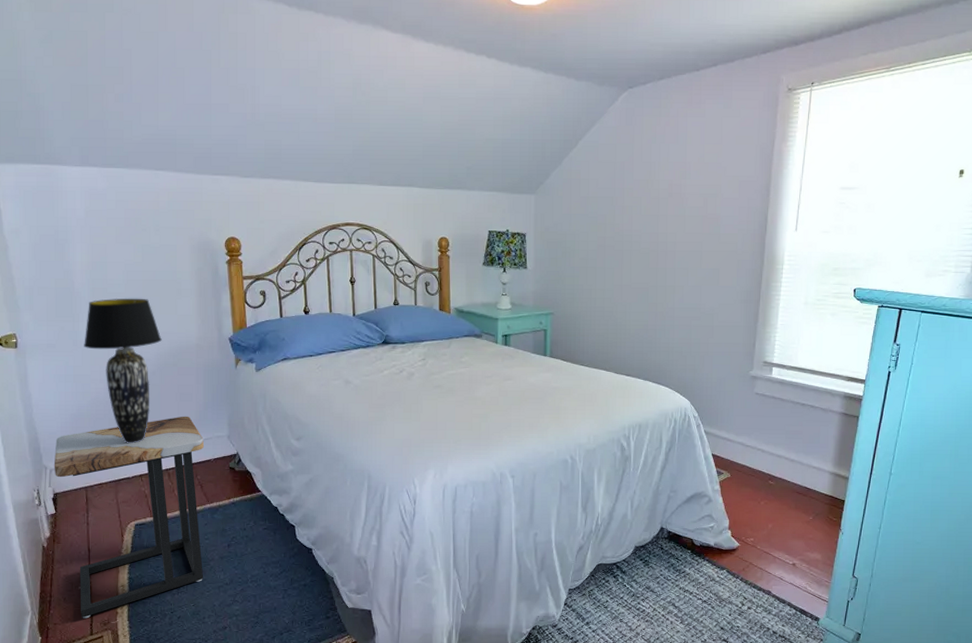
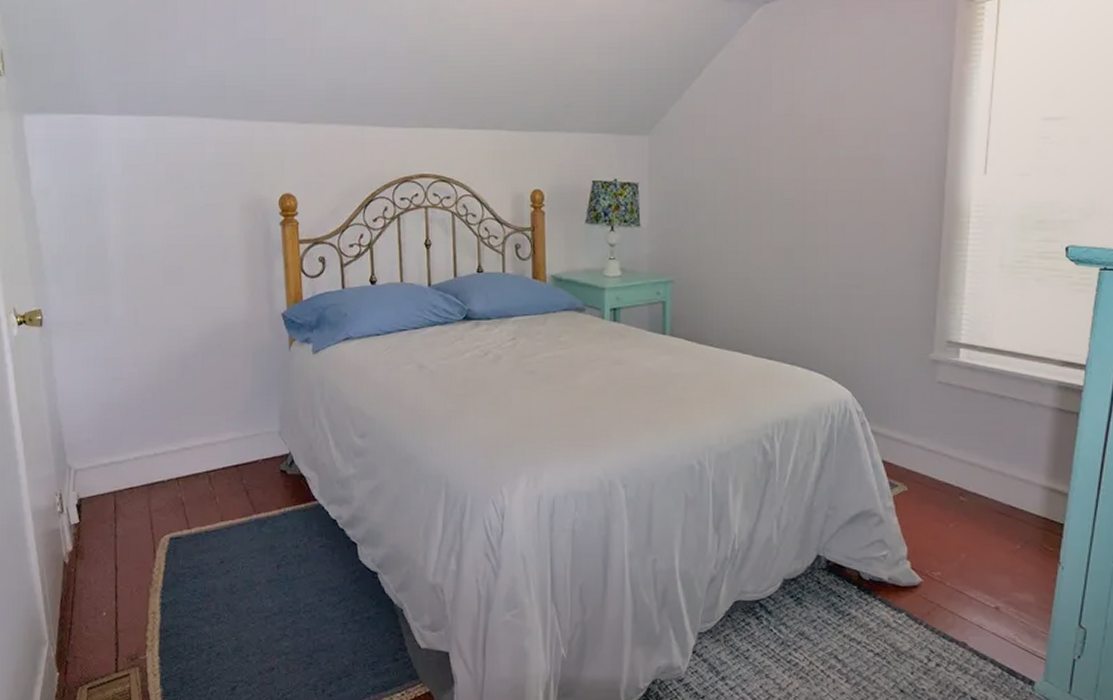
side table: present [54,416,205,619] -> none [79,407,252,652]
table lamp: present [84,298,162,443] -> none [116,267,205,439]

